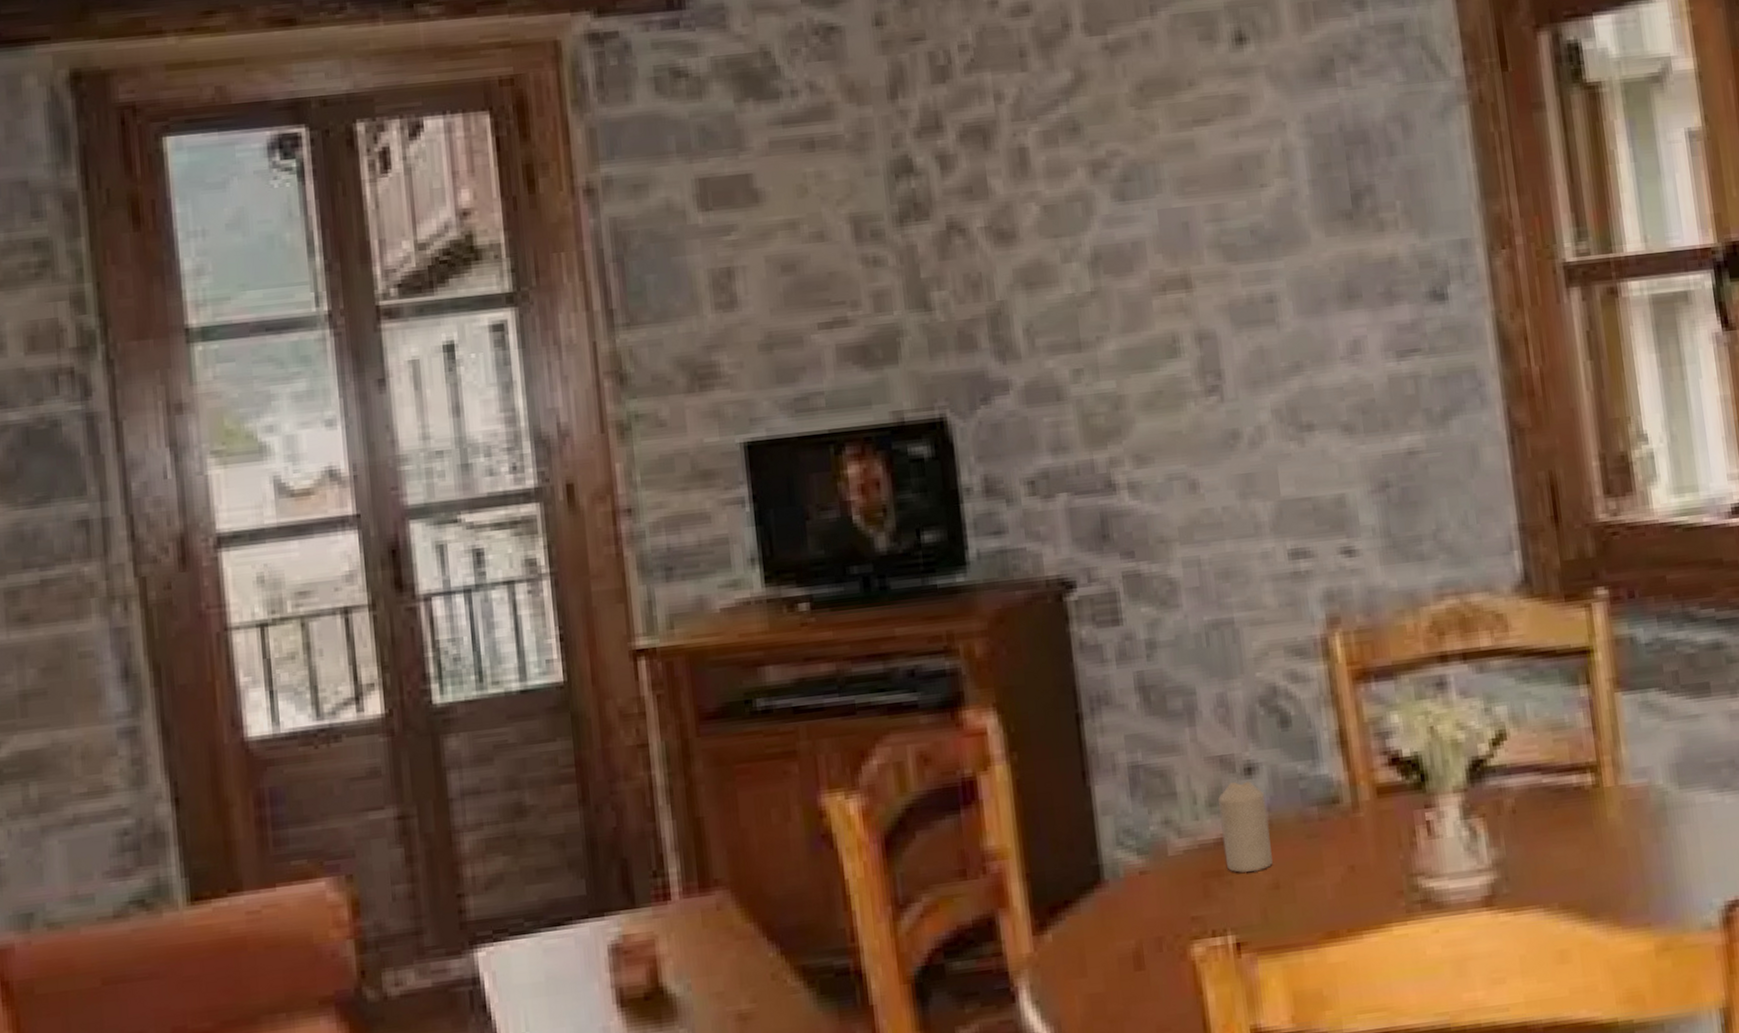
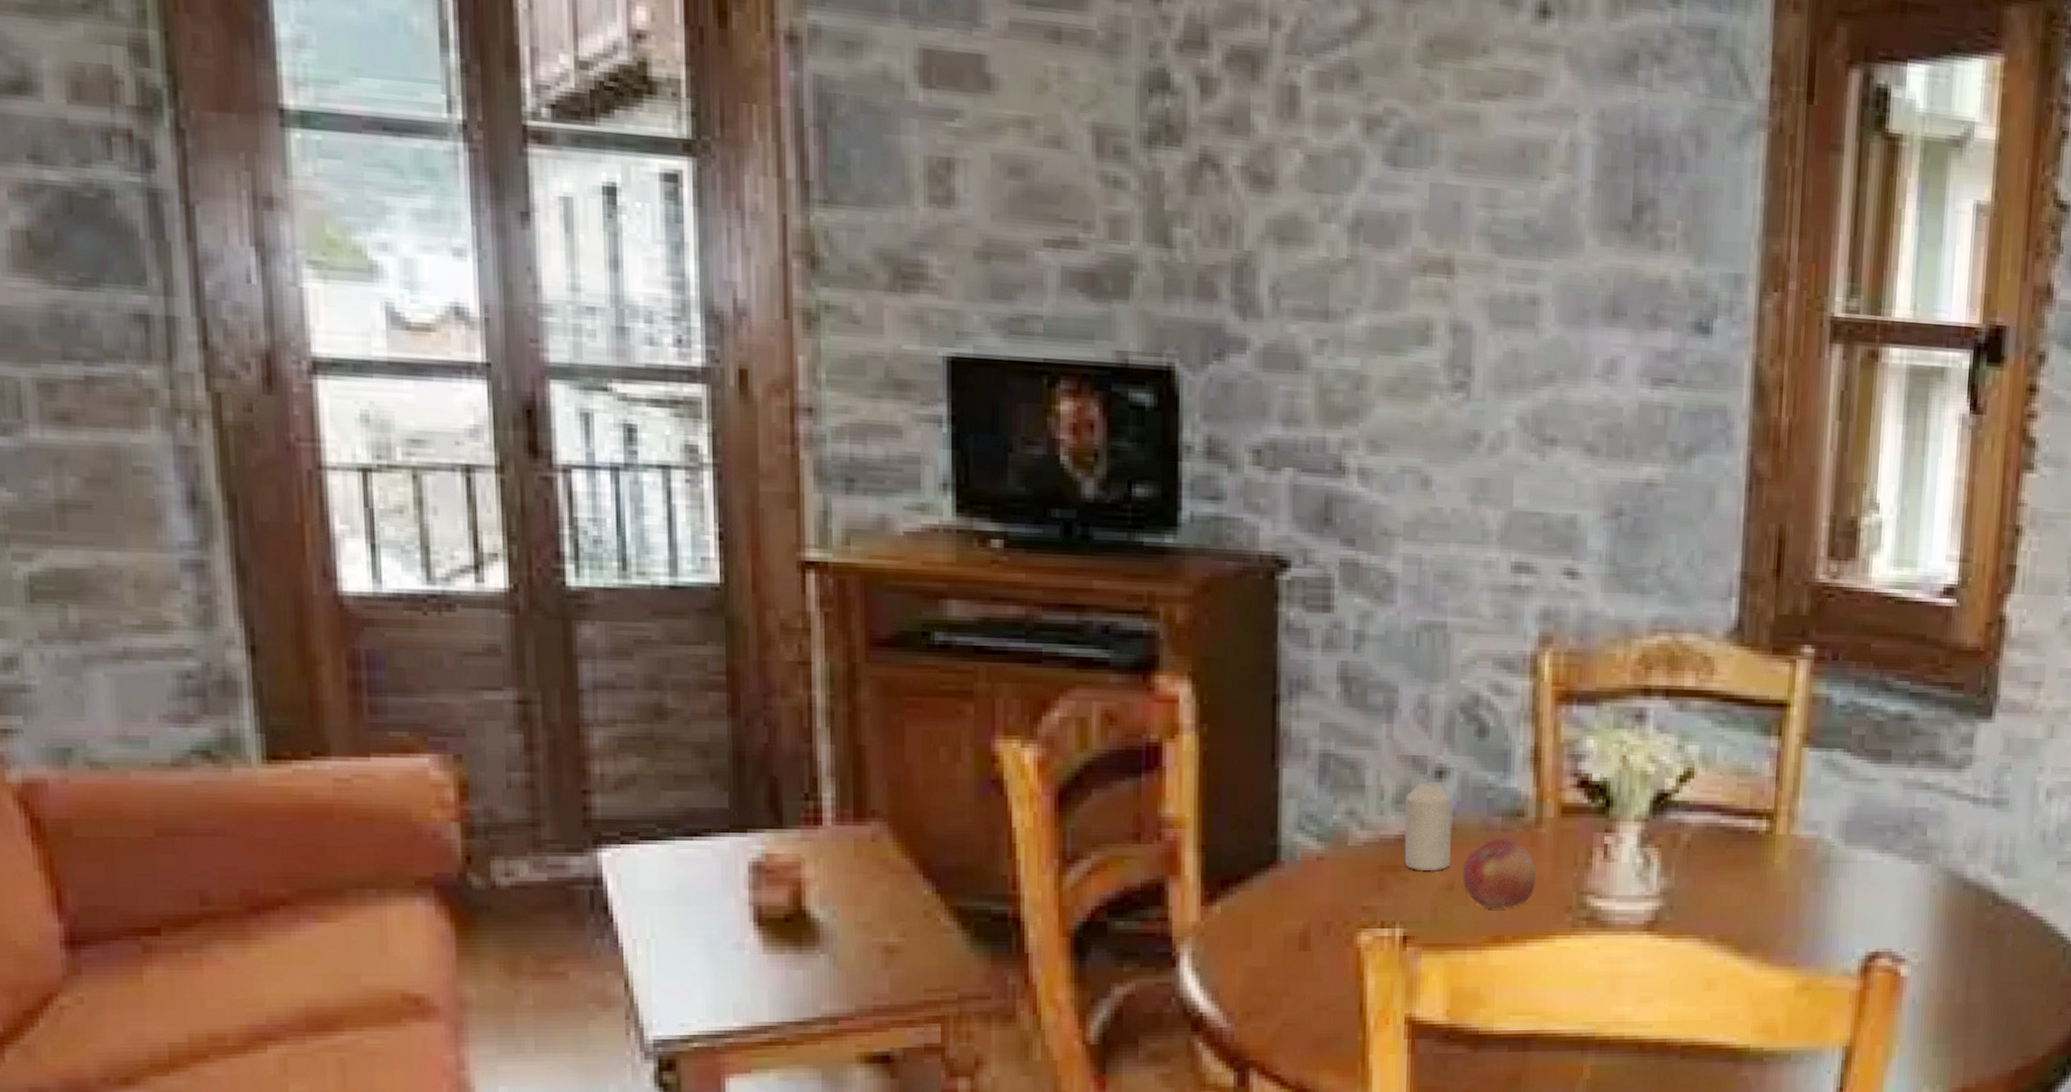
apple: none [1285,828,1363,904] -> present [1462,838,1536,909]

